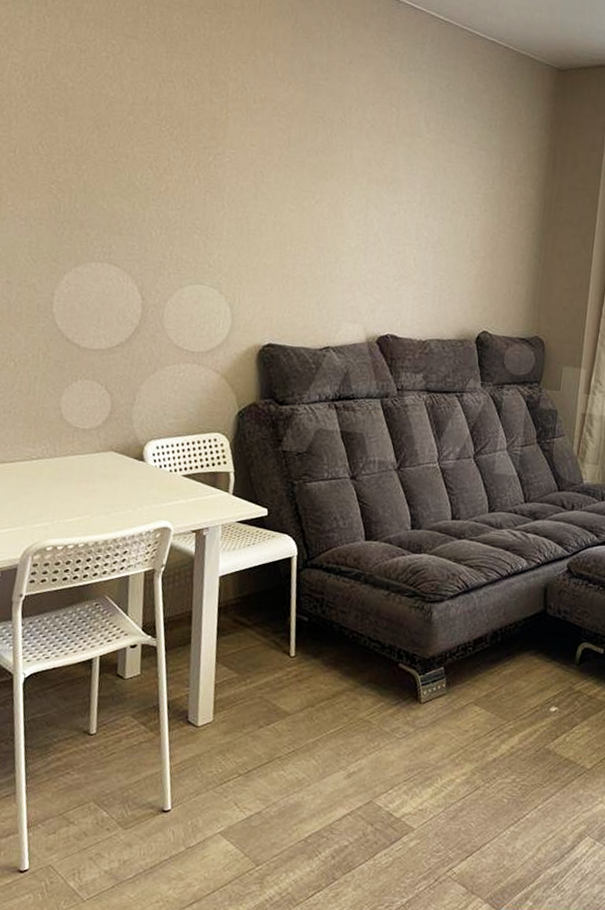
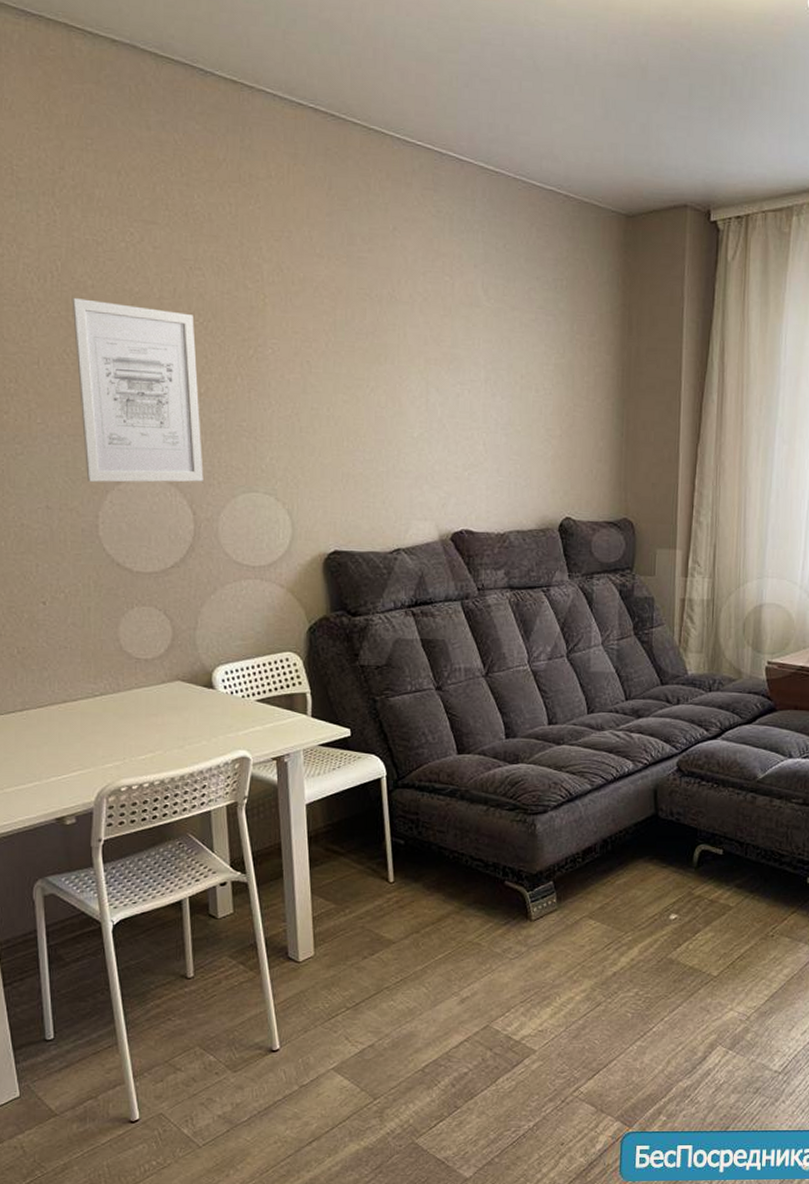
wall art: none [47,97,162,271] -> present [71,298,204,482]

